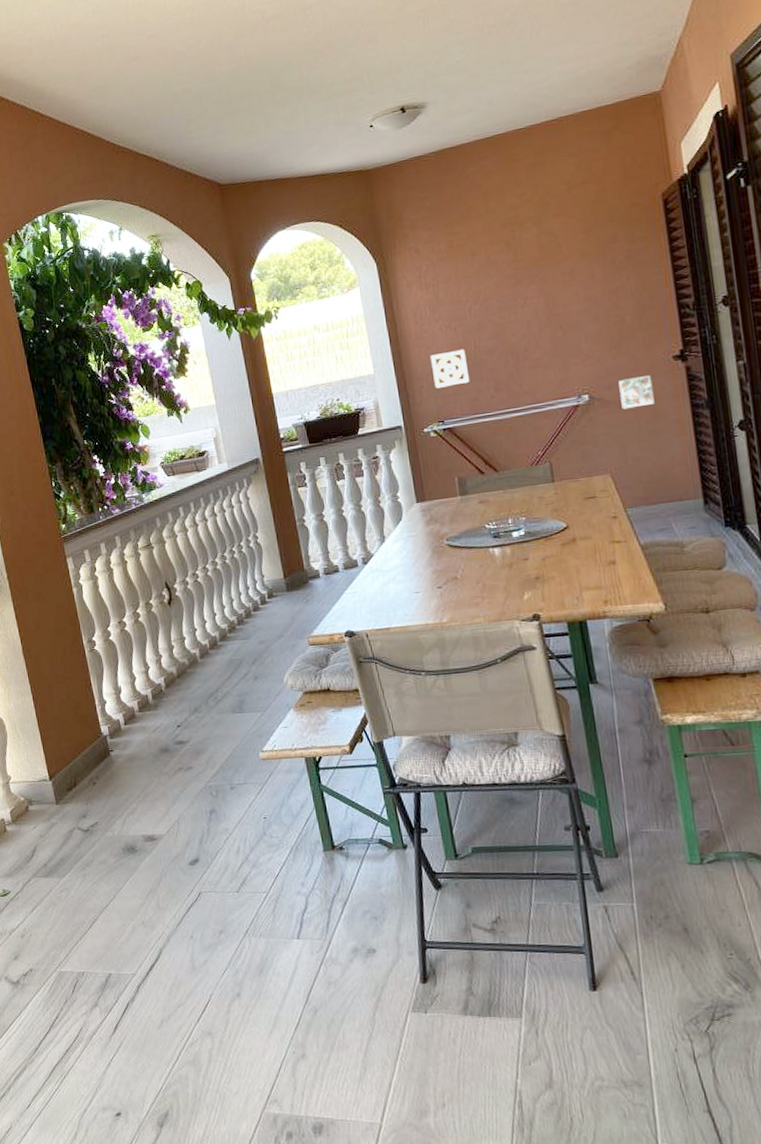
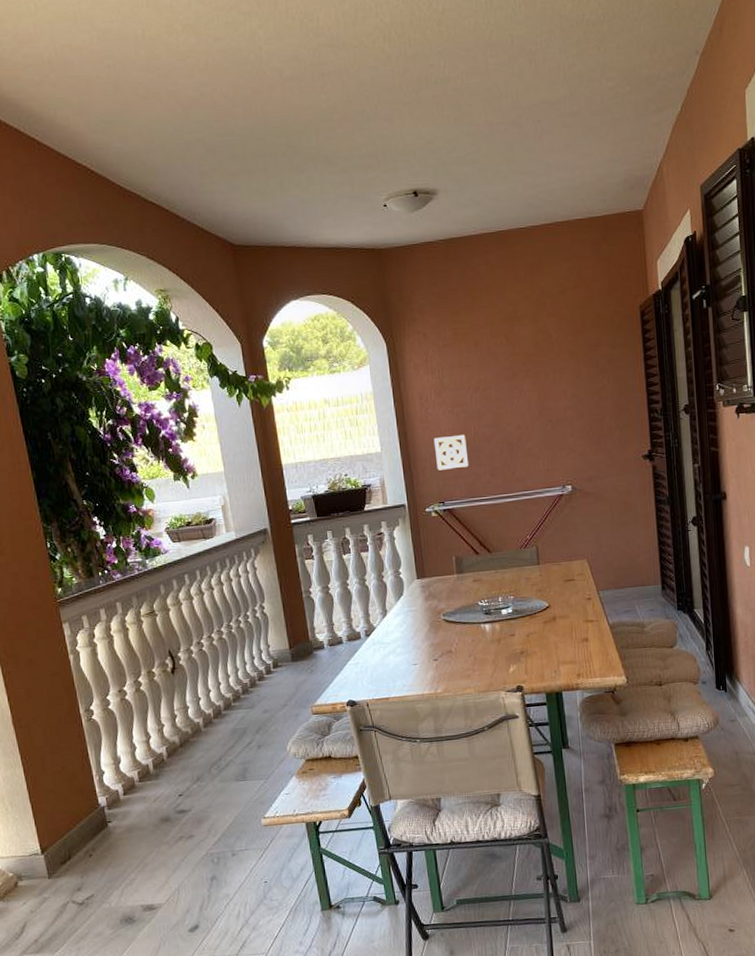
decorative tile: present [618,375,655,410] -> none [597,471,626,501]

